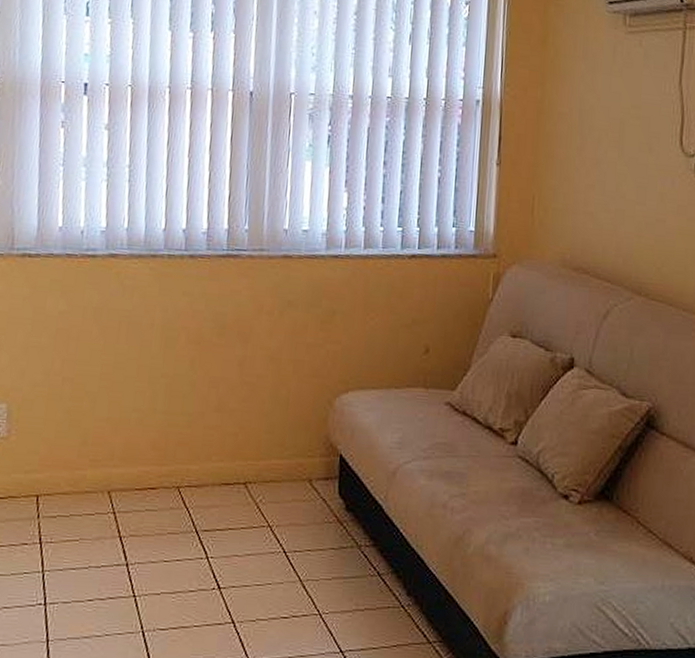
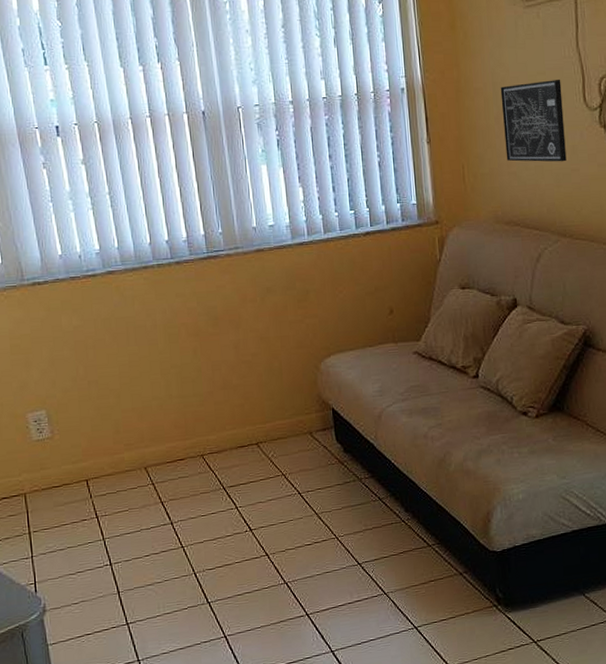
wall art: none [584,115,657,210] -> present [500,79,567,162]

